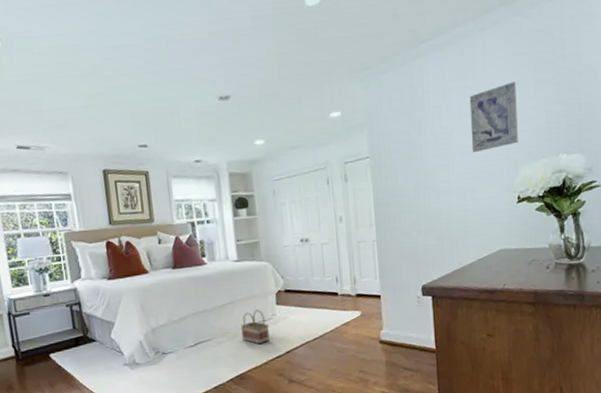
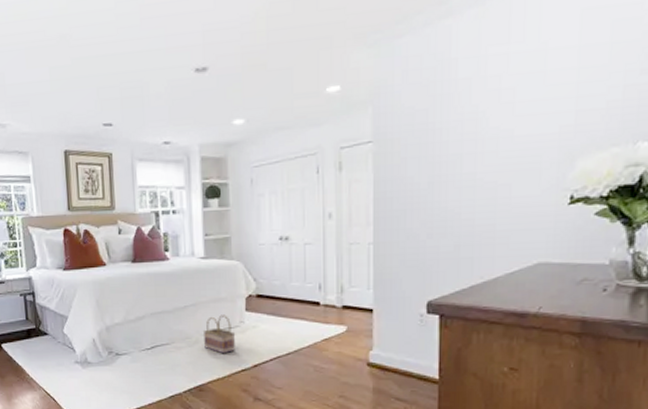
wall art: present [469,81,518,153] -> none [510,45,583,139]

